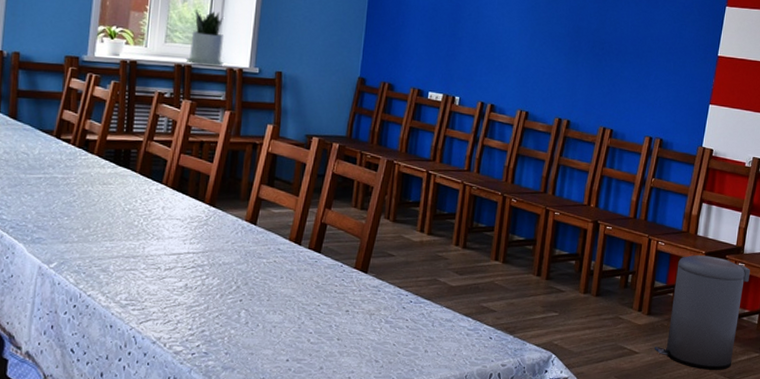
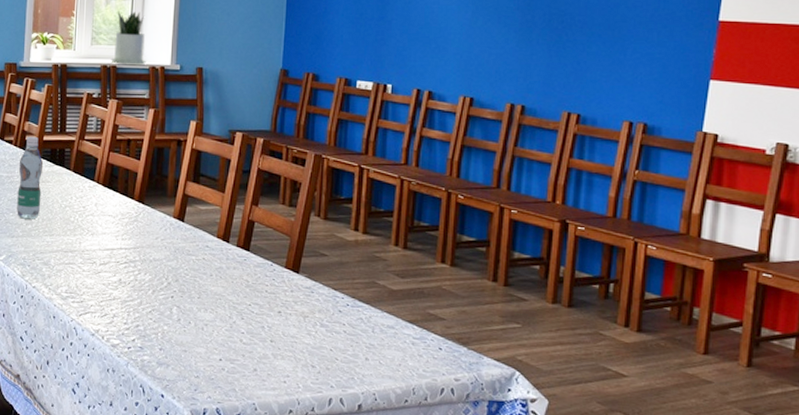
bottle: none [72,135,105,224] -> present [17,136,43,220]
pedal bin: present [654,255,750,370] -> none [648,262,780,404]

